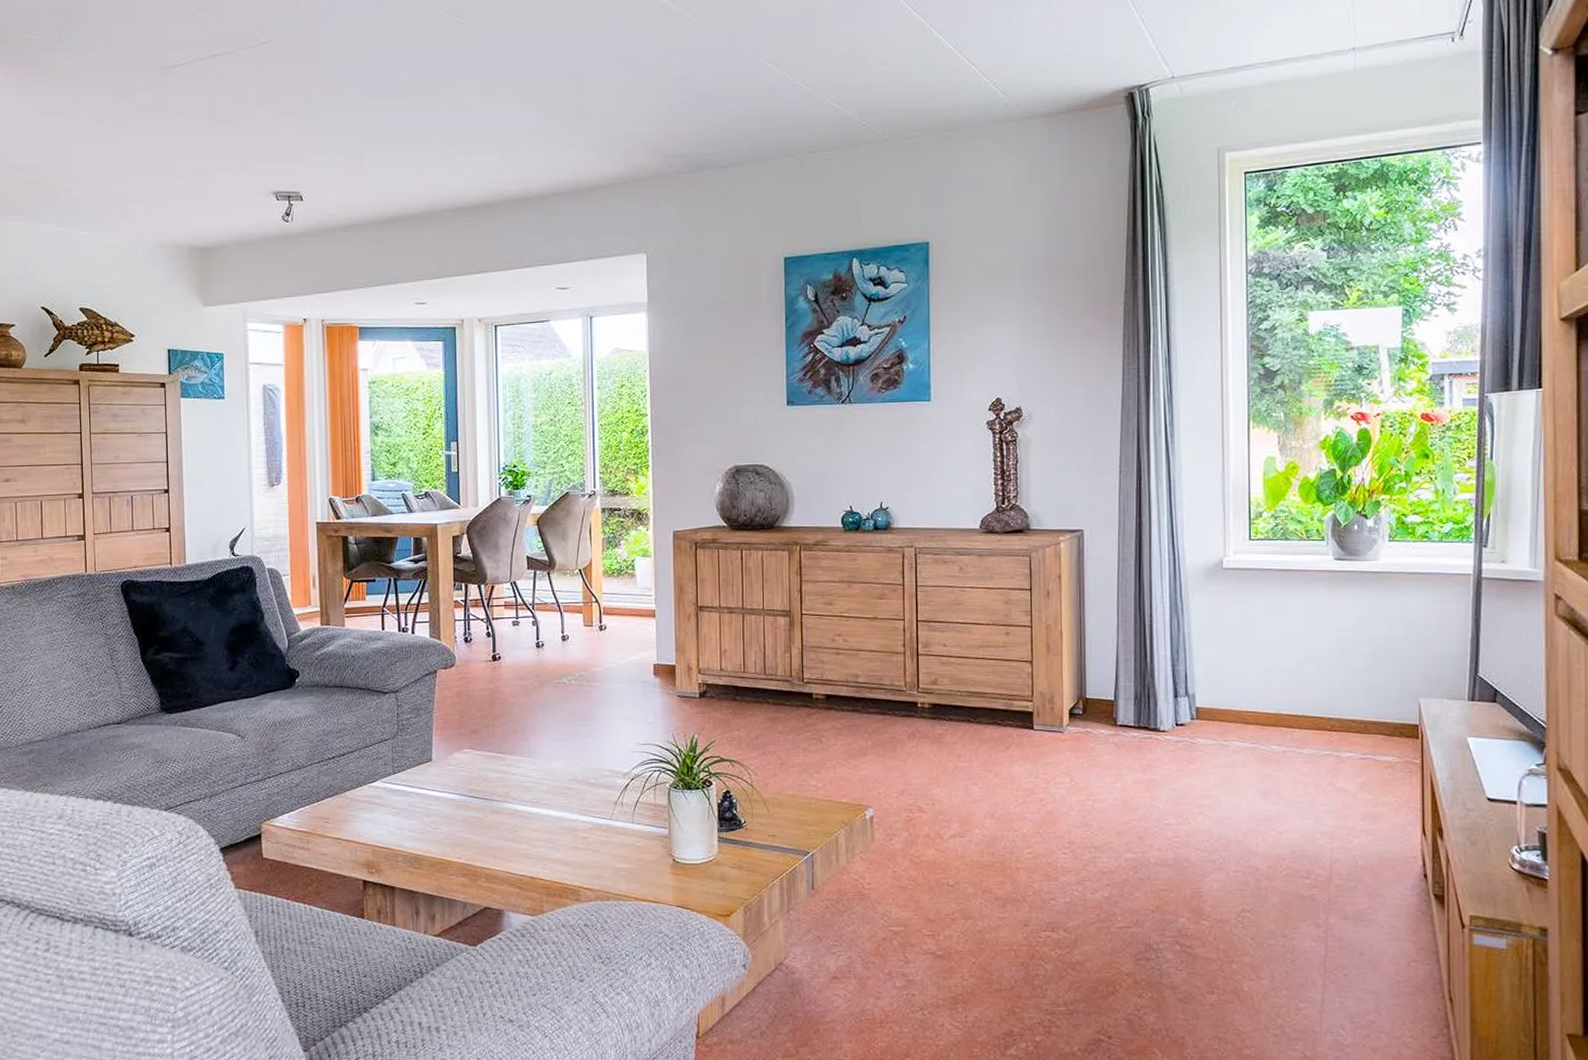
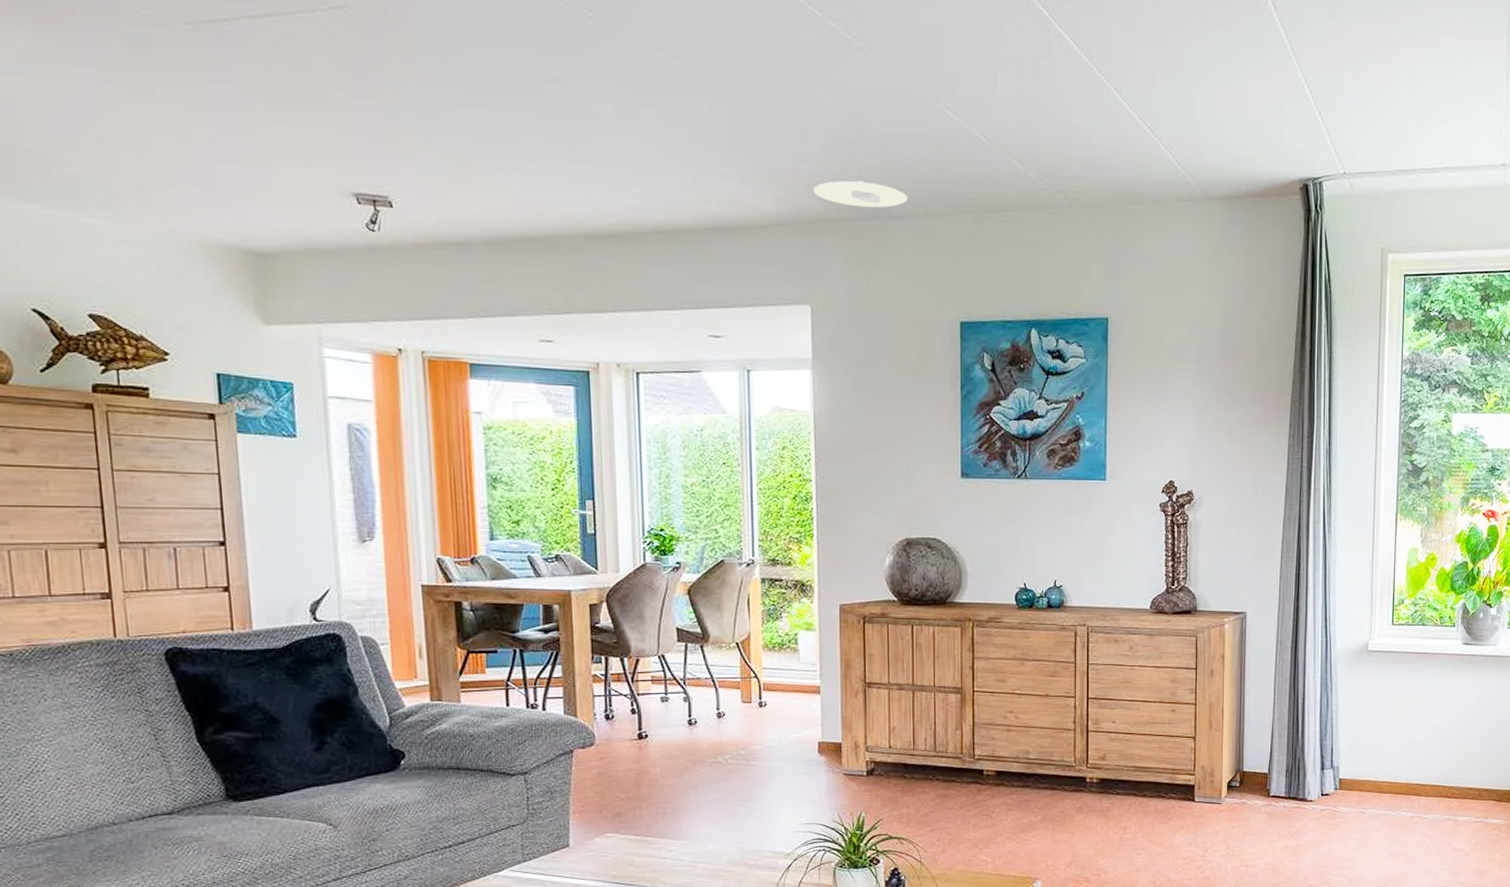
recessed light: none [648,137,734,161] -> present [813,181,908,208]

